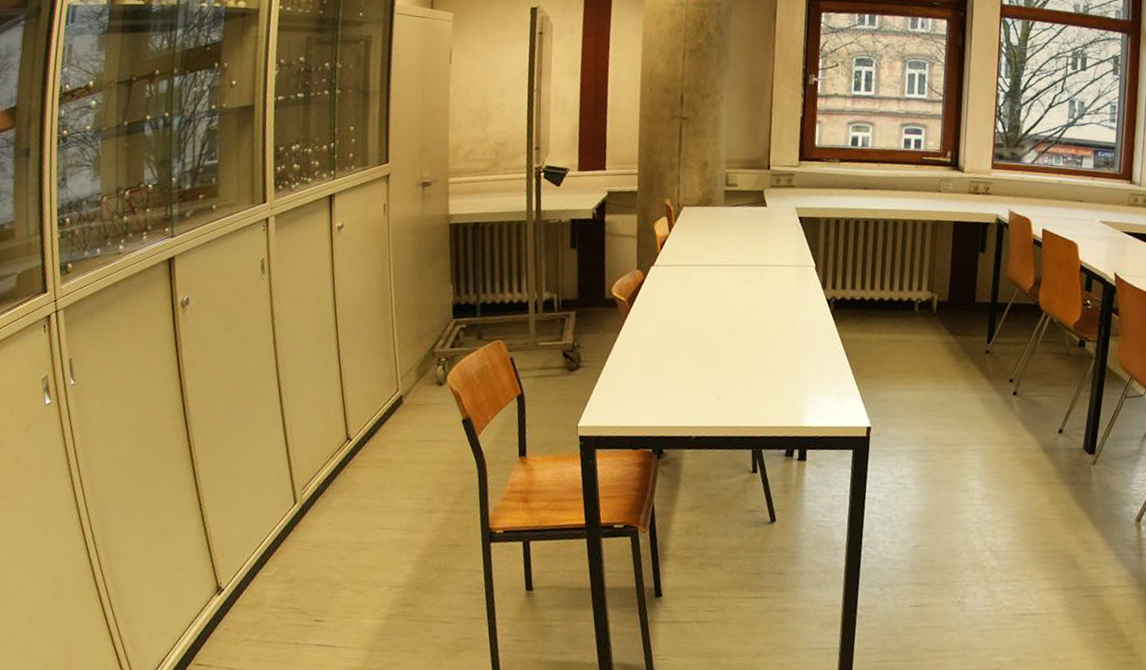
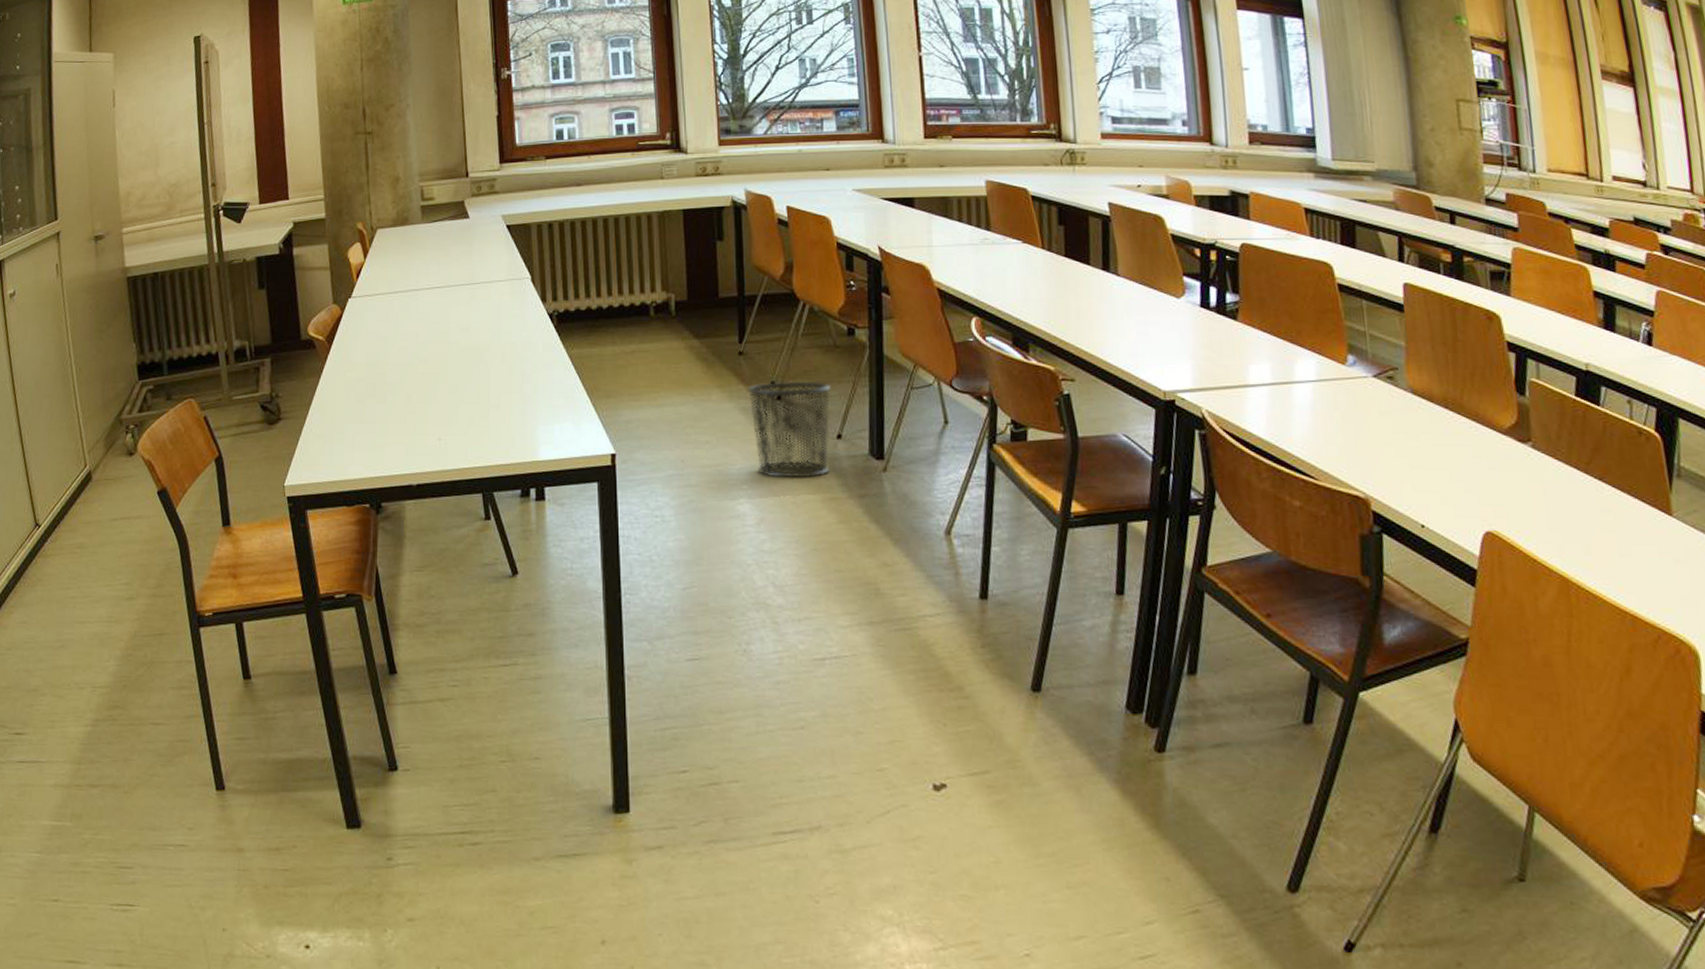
waste bin: none [989,379,1060,464] -> present [747,381,832,478]

